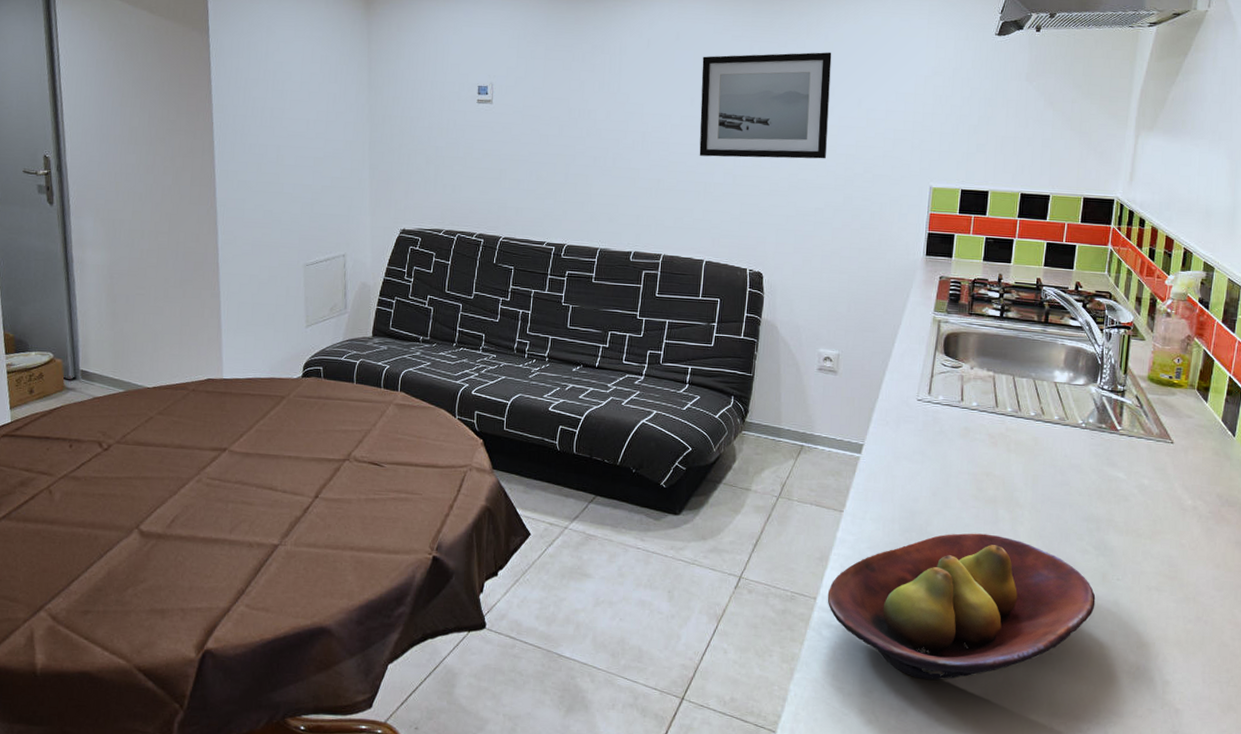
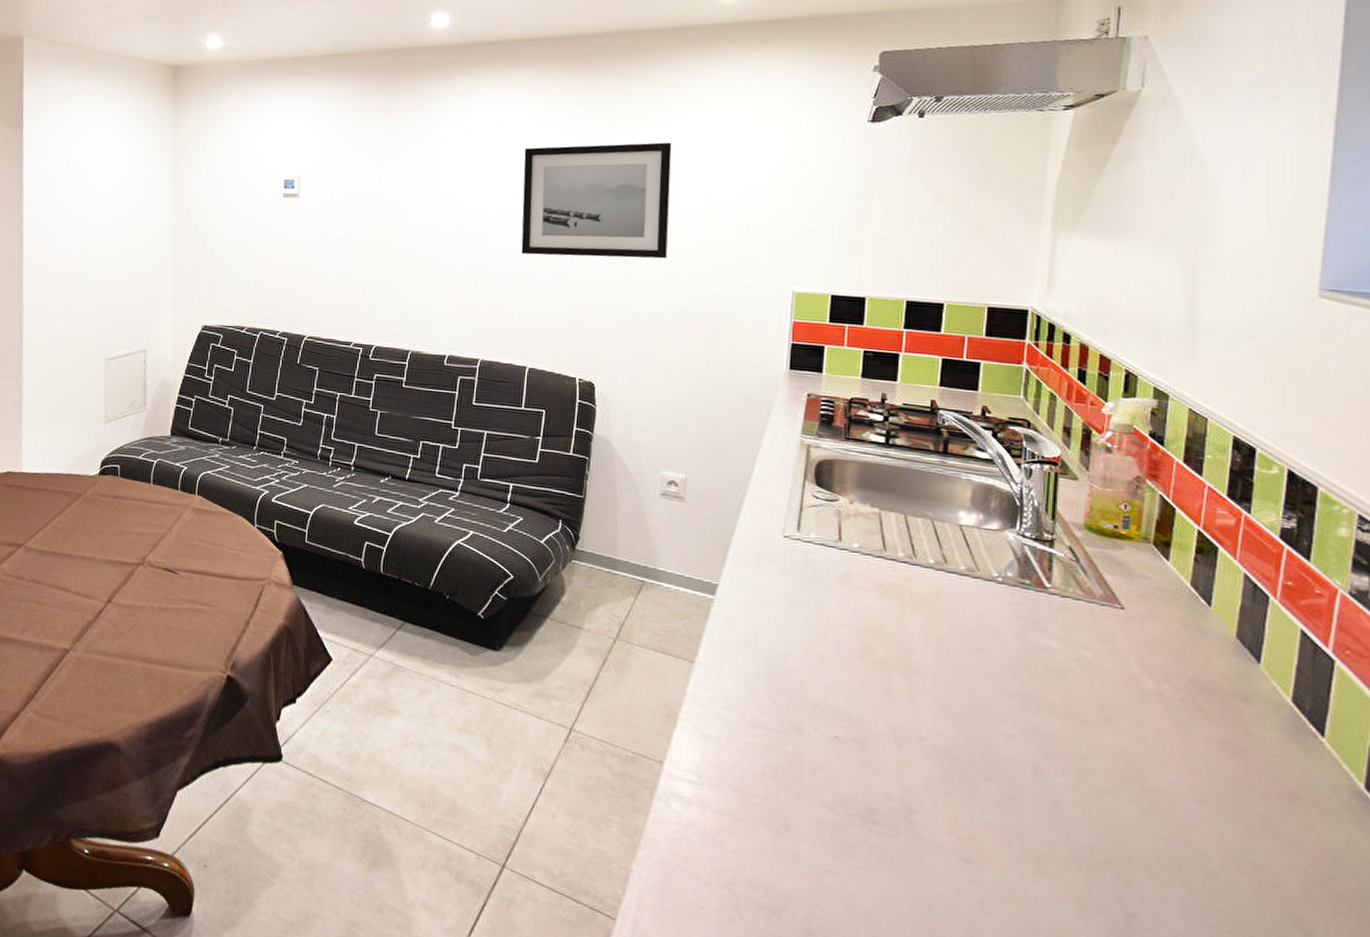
fruit bowl: present [827,533,1096,680] -> none [676,699,1026,879]

